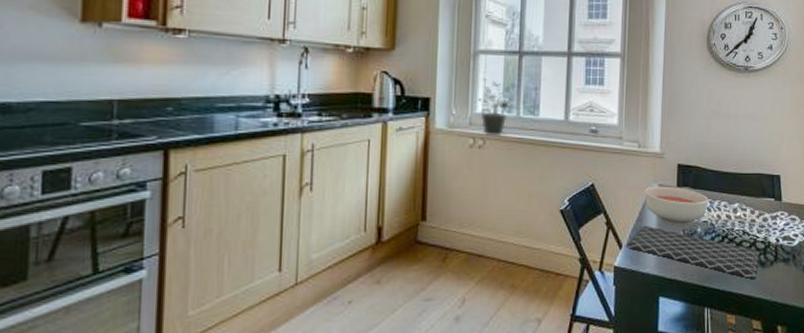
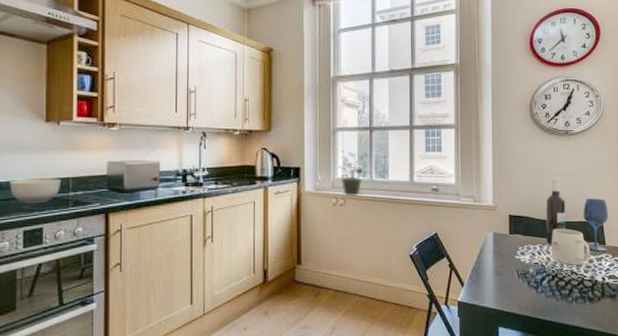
bowl: none [23,99,102,135] -> present [9,178,62,204]
toaster: none [165,79,244,124] -> present [105,159,160,193]
placemat: present [626,226,759,279] -> none [467,267,587,312]
bowl: present [645,186,709,226] -> none [481,233,538,267]
wine bottle: none [717,120,741,199] -> present [545,176,566,244]
mug: none [722,181,765,224] -> present [551,229,591,265]
wineglass: none [759,147,787,209] -> present [582,199,609,252]

